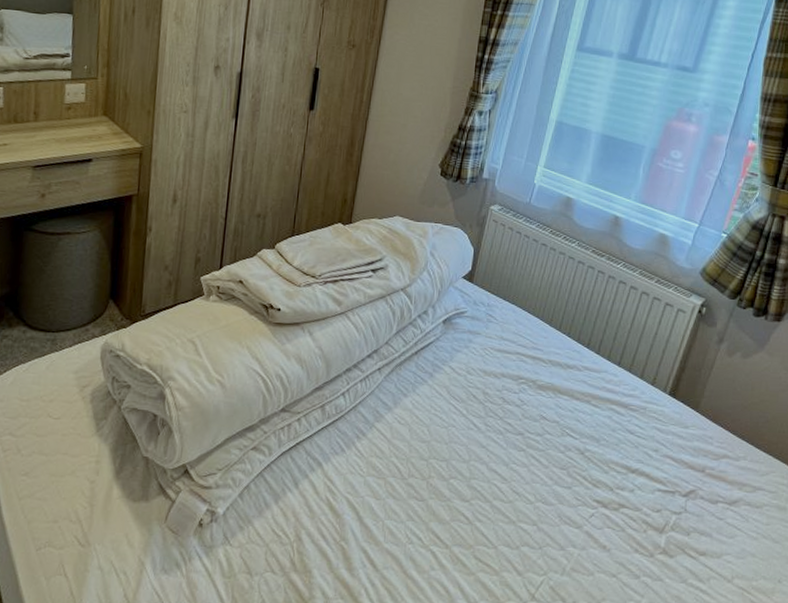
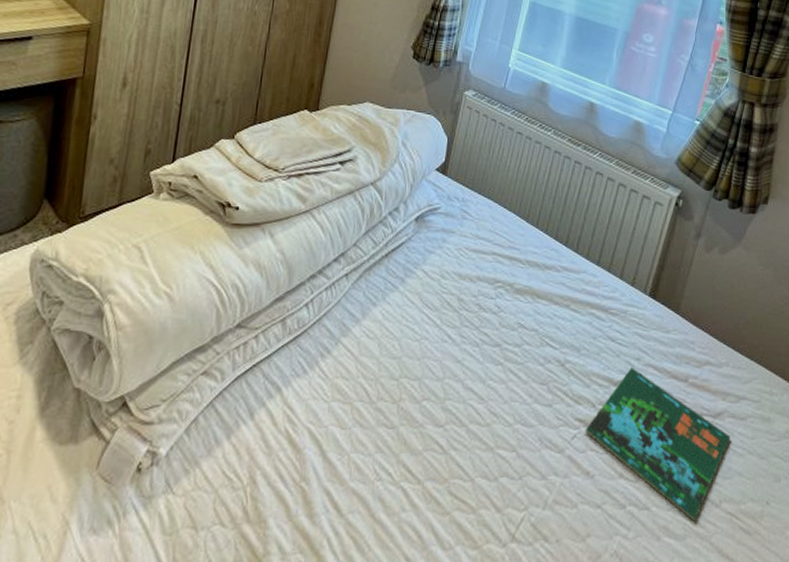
book: none [602,457,745,593] -> present [585,367,730,522]

